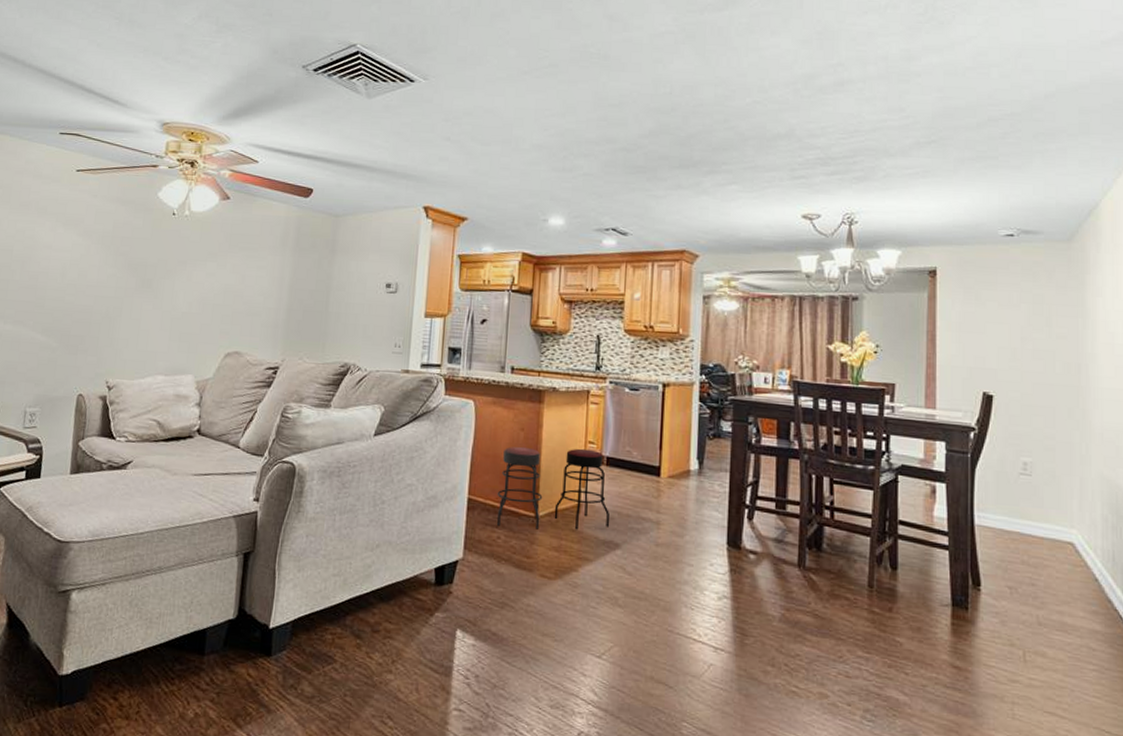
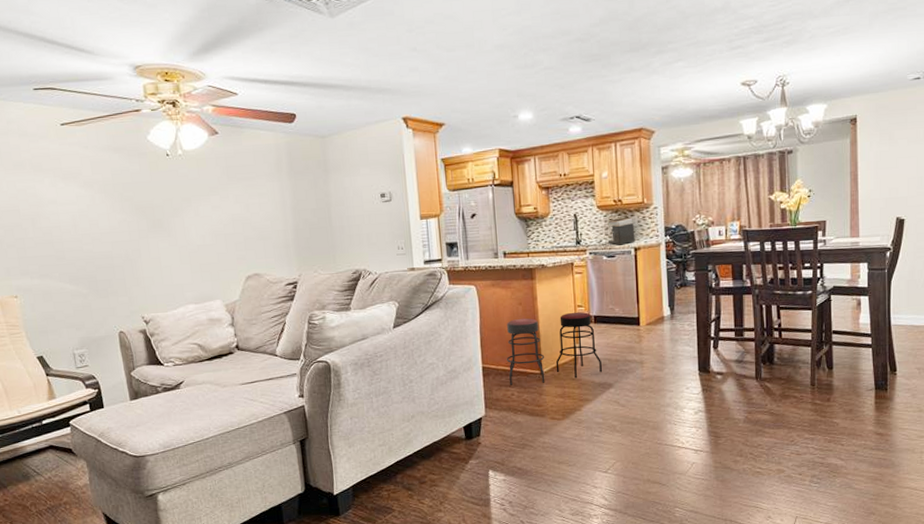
coffee maker: none [632,345,665,378] -> present [607,217,635,245]

